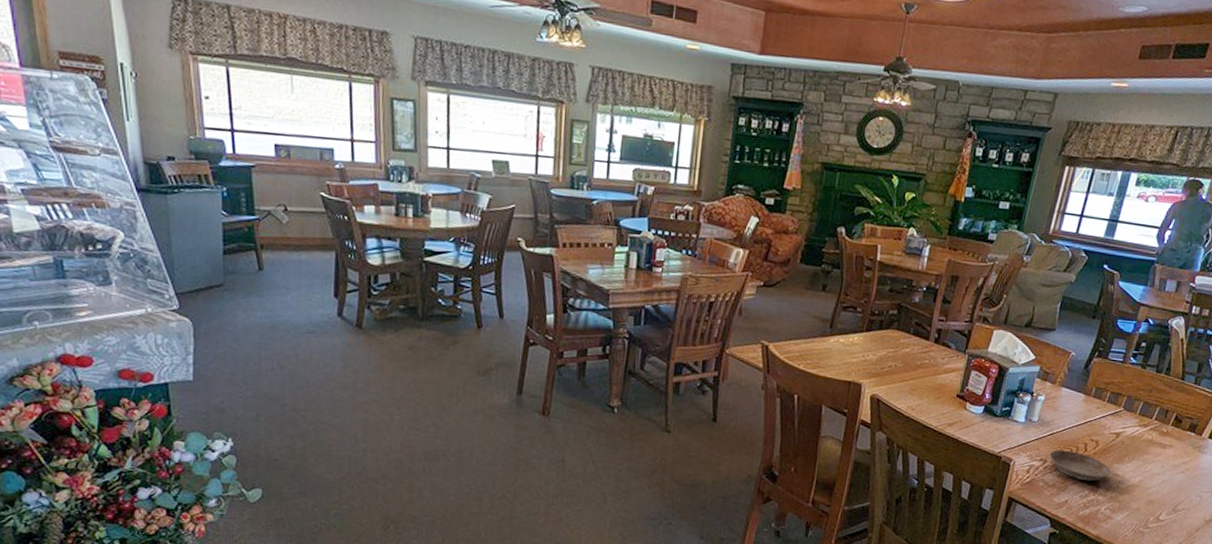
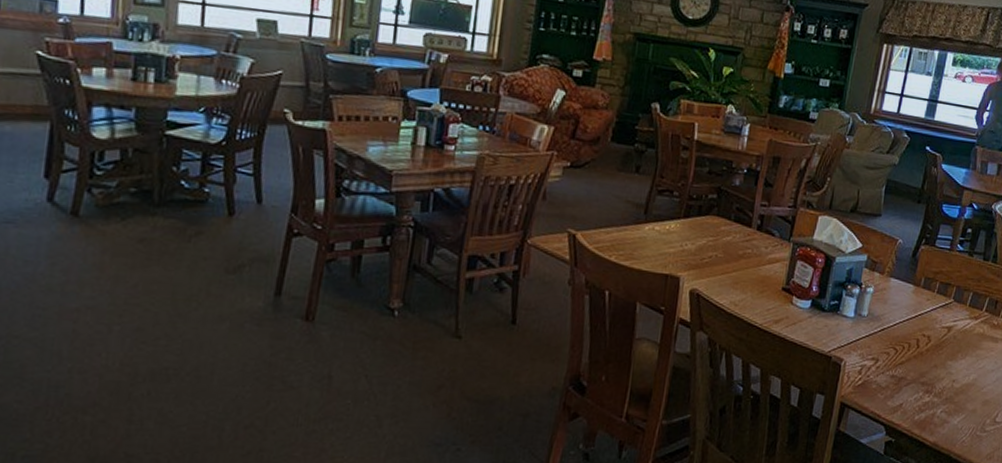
saucer: present [1049,449,1111,482] -> none [880,347,945,382]

